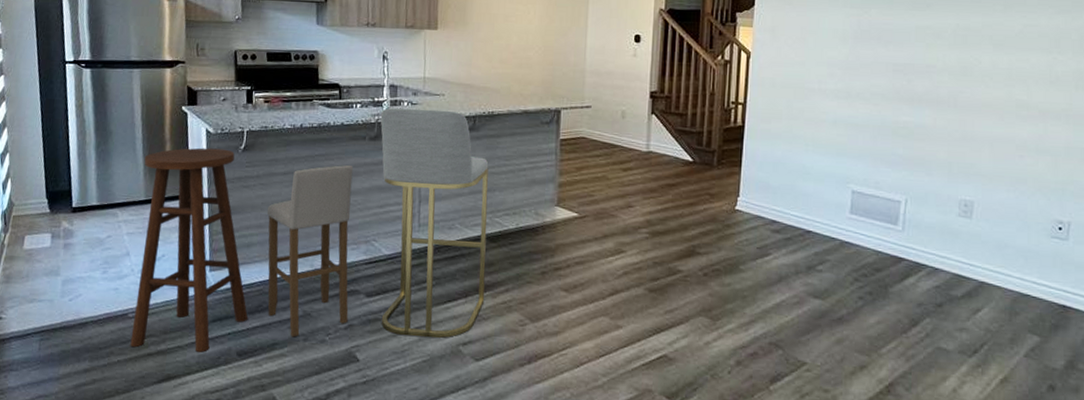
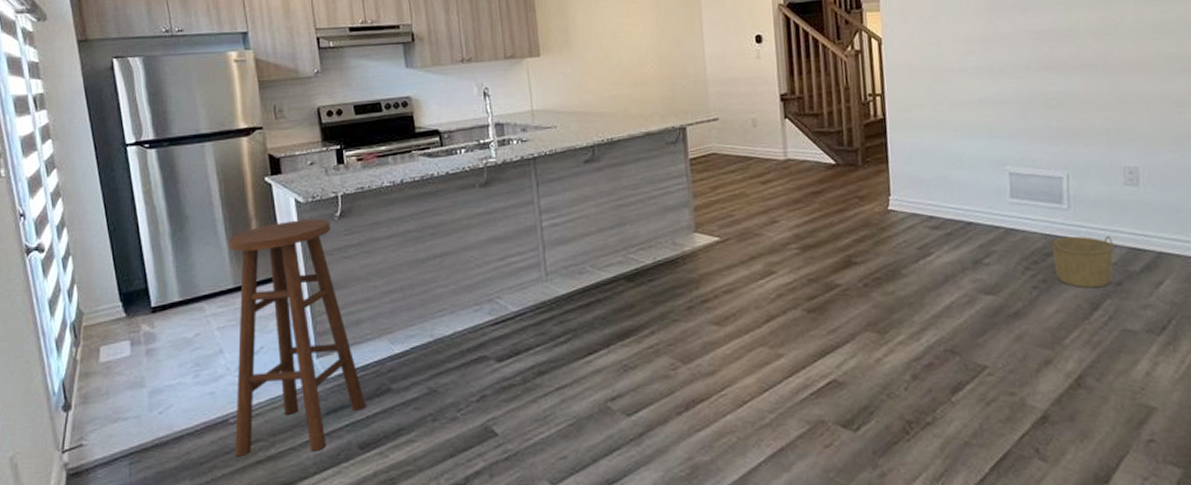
bar stool: present [267,164,354,337] -> none [374,217,480,419]
bar stool: present [380,108,489,338] -> none [488,143,629,400]
basket: none [881,255,940,307] -> present [1051,235,1115,289]

